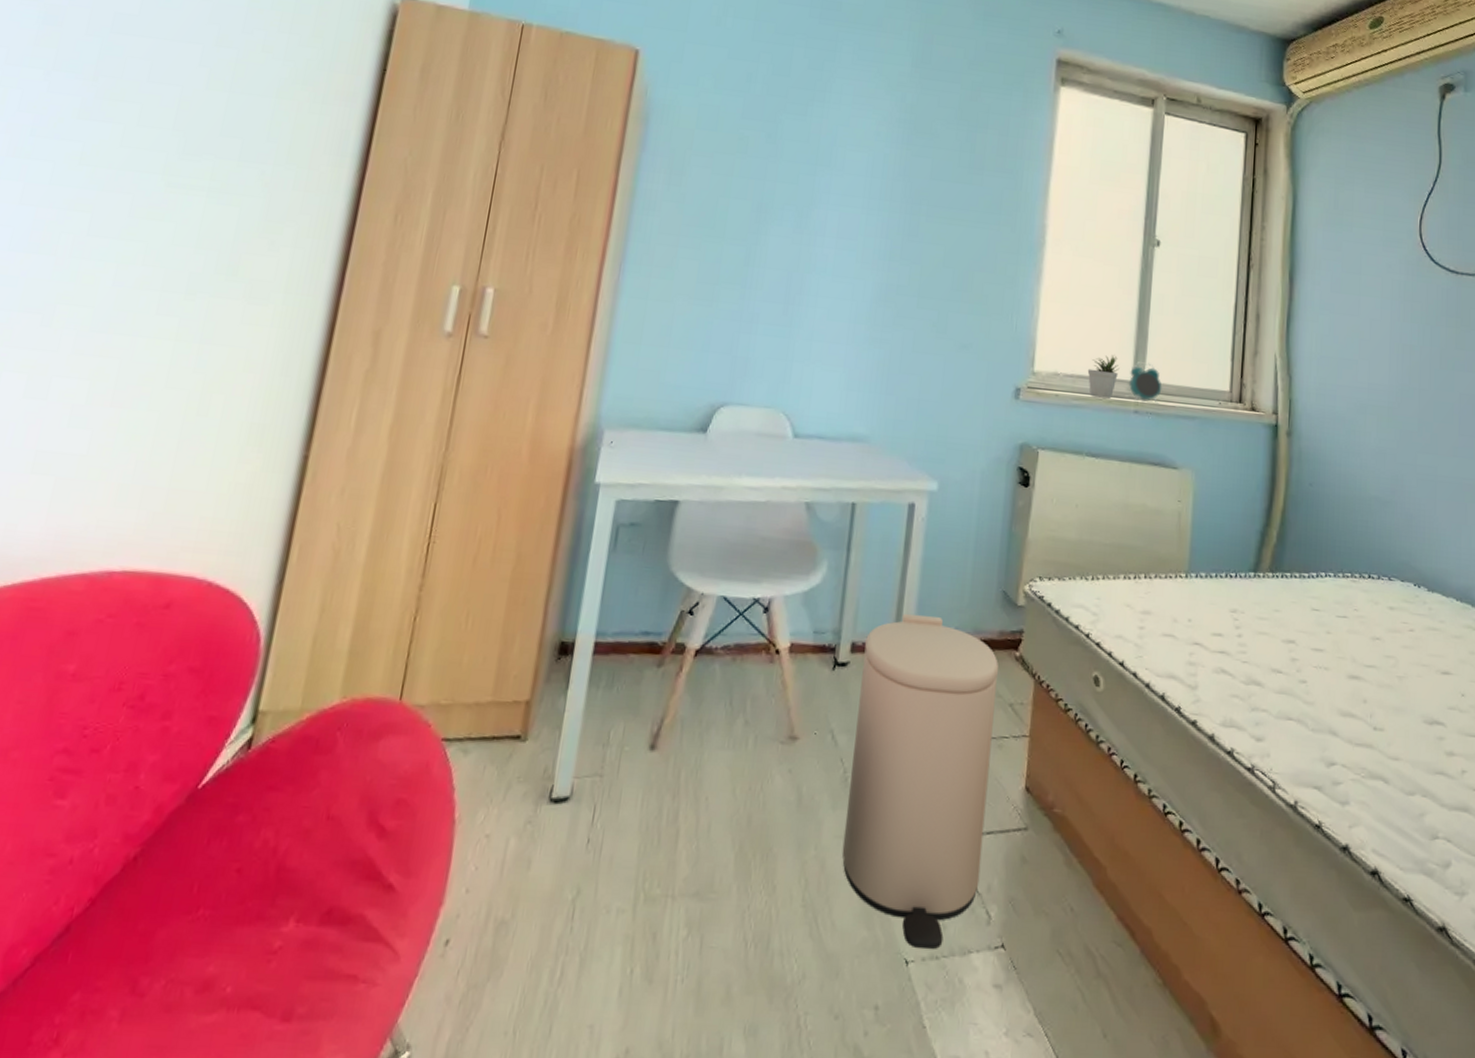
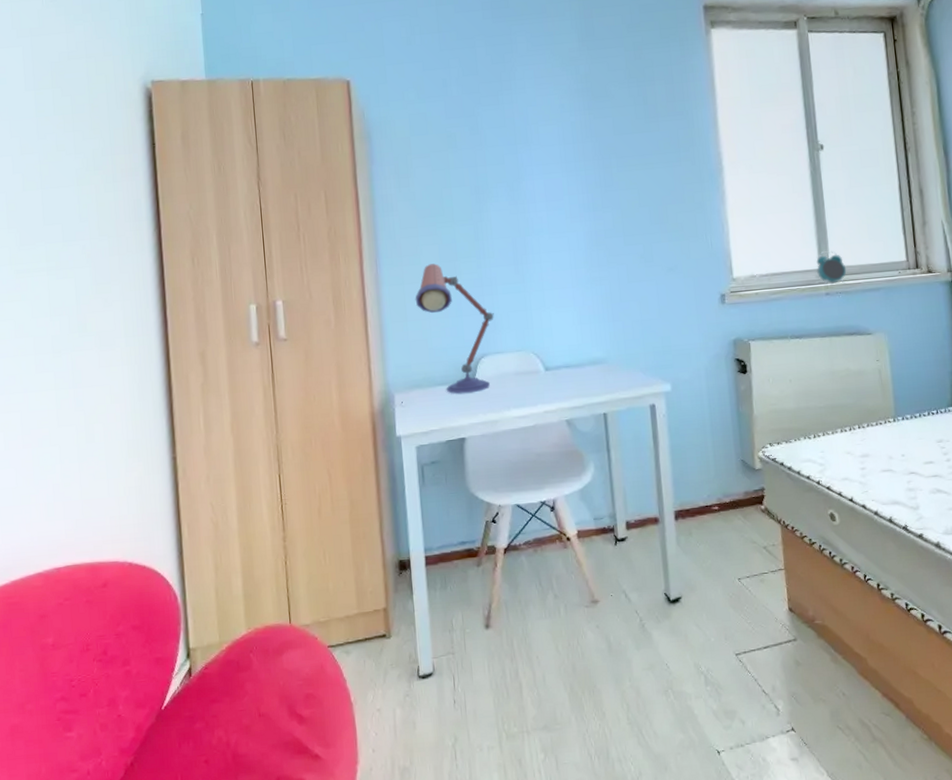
desk lamp: none [656,282,747,448] -> present [415,263,494,395]
pedal bin: present [842,613,1000,950] -> none [637,489,765,742]
potted plant: present [1087,354,1120,400] -> none [779,250,807,289]

